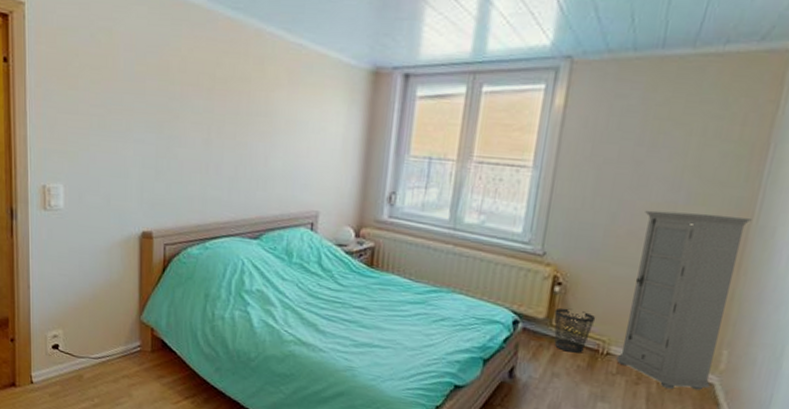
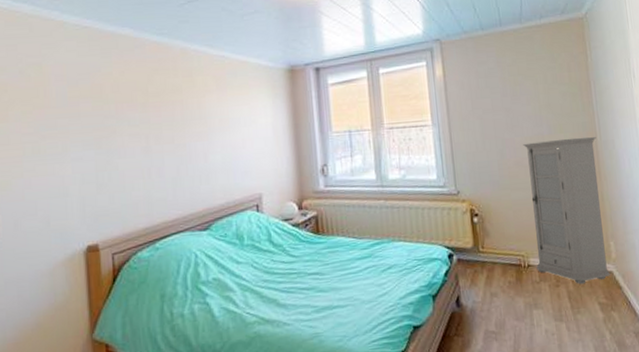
wastebasket: present [554,308,596,353] -> none [479,234,512,272]

